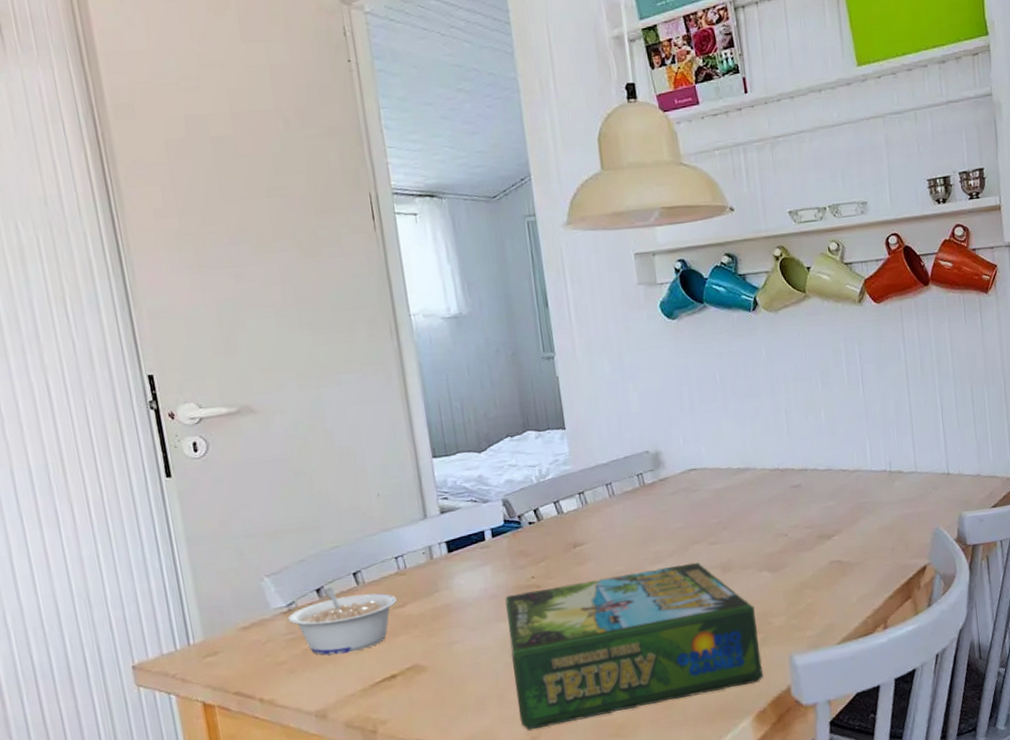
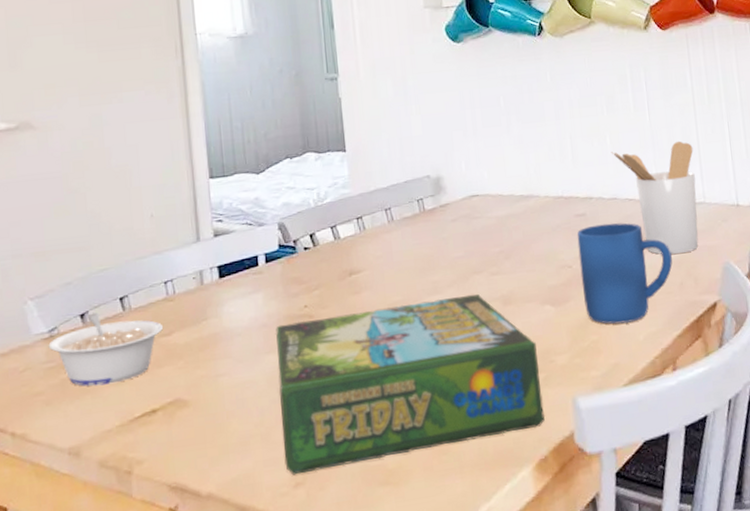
mug: none [792,492,885,588] -> present [577,223,673,324]
utensil holder: none [825,412,910,522] -> present [610,141,699,254]

